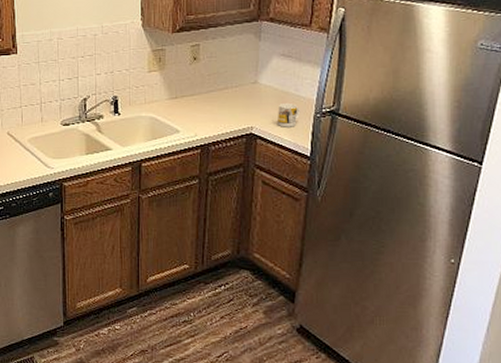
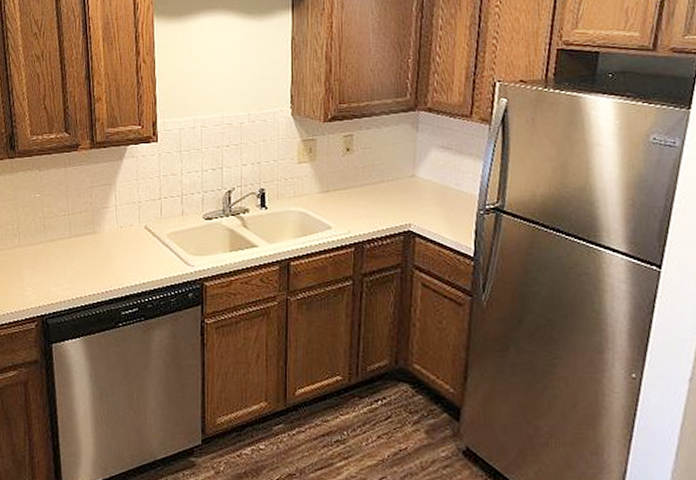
mug: present [278,103,301,127] -> none [437,199,463,225]

